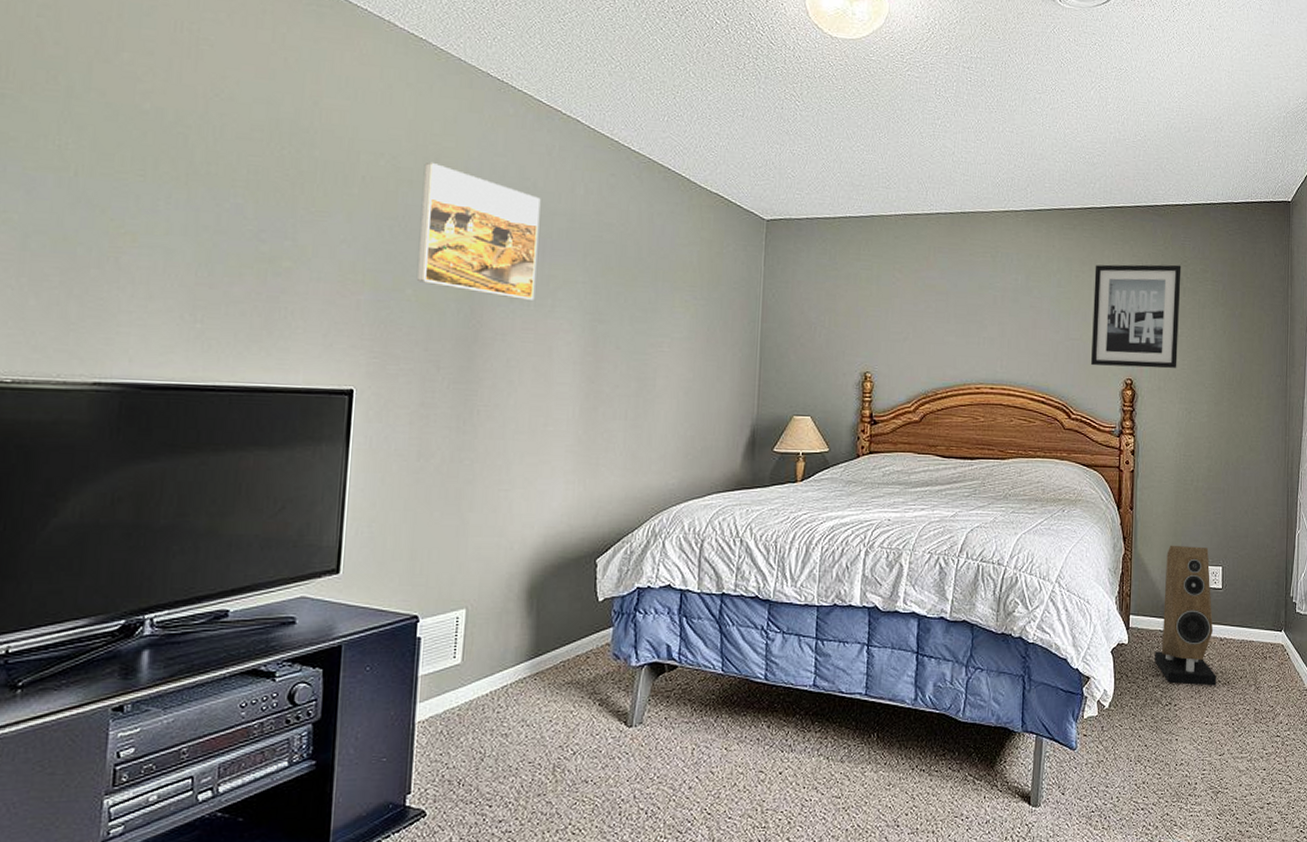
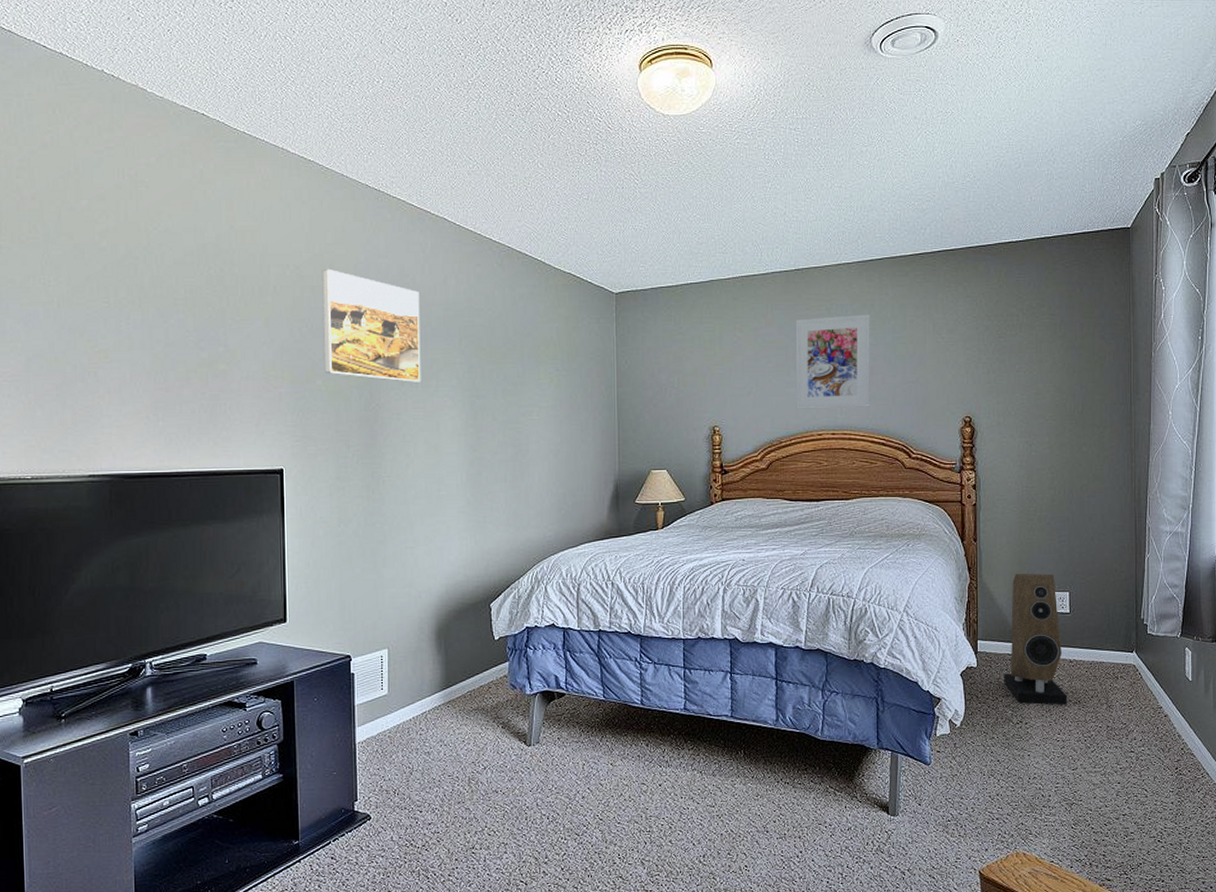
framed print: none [954,264,1036,363] -> present [795,314,871,409]
wall art: present [1091,264,1182,369] -> none [929,301,1017,406]

